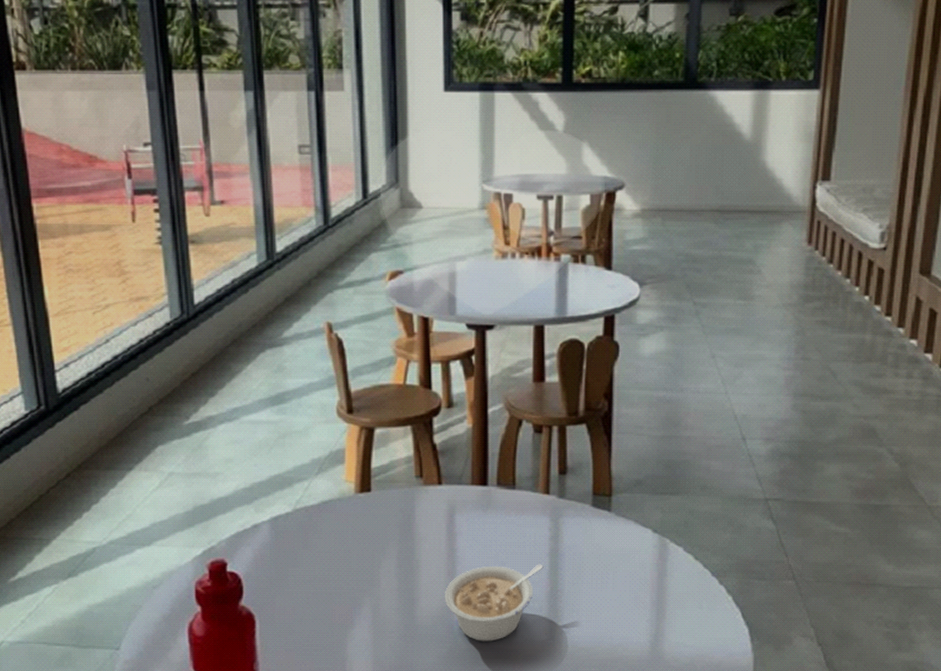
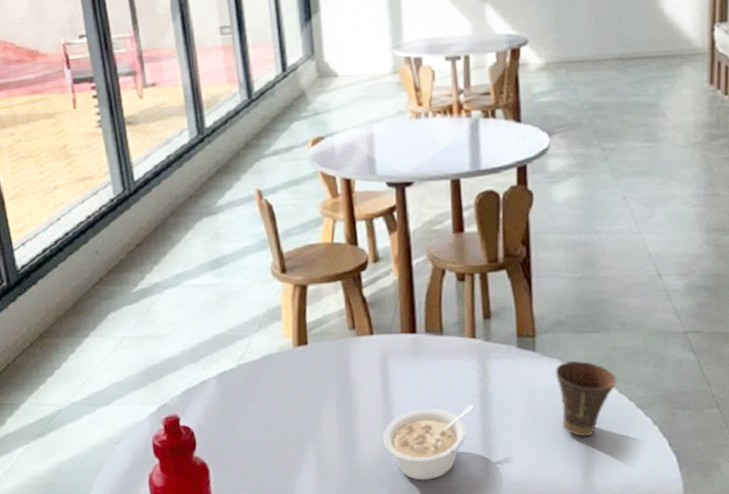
cup: none [630,523,693,603] -> present [555,360,617,437]

